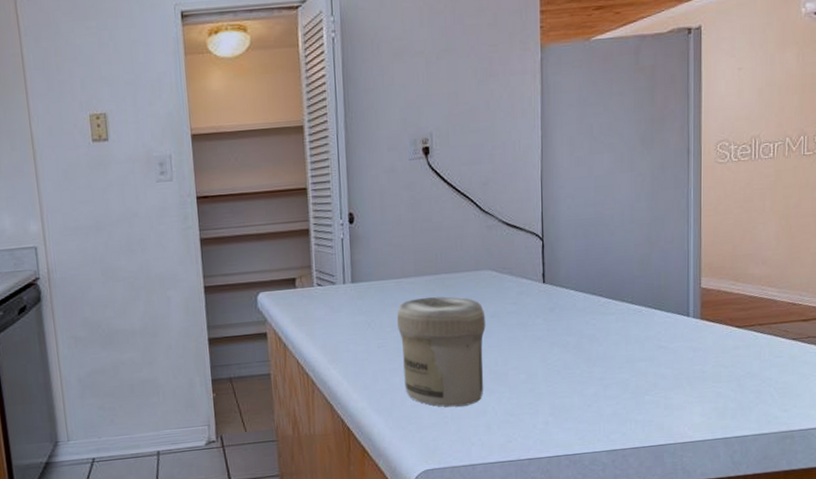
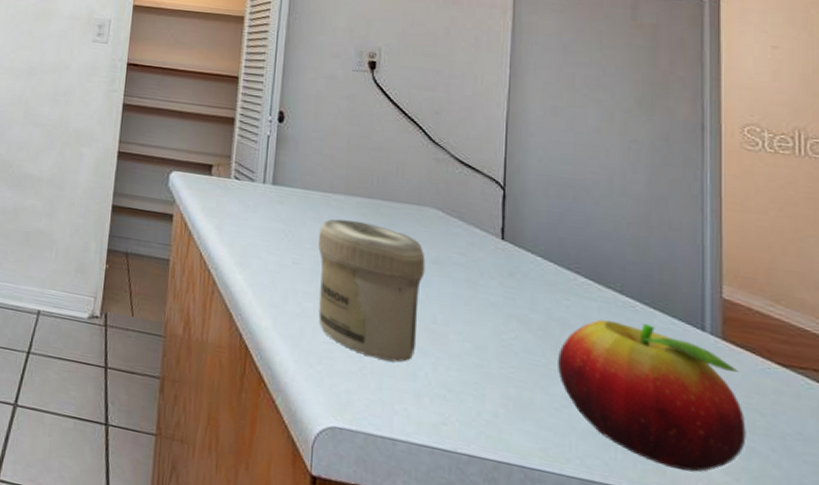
fruit: none [589,322,716,423] -> present [558,319,746,472]

